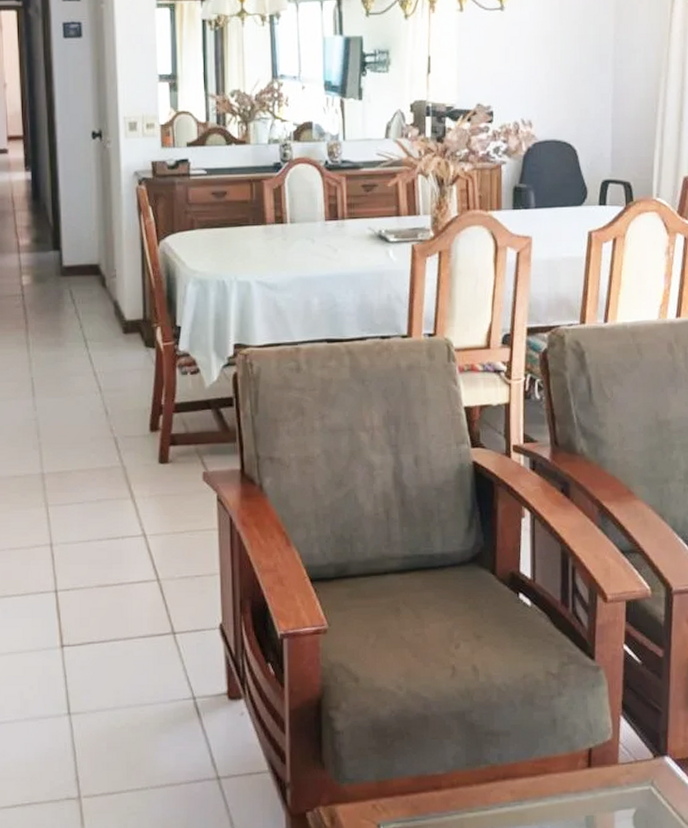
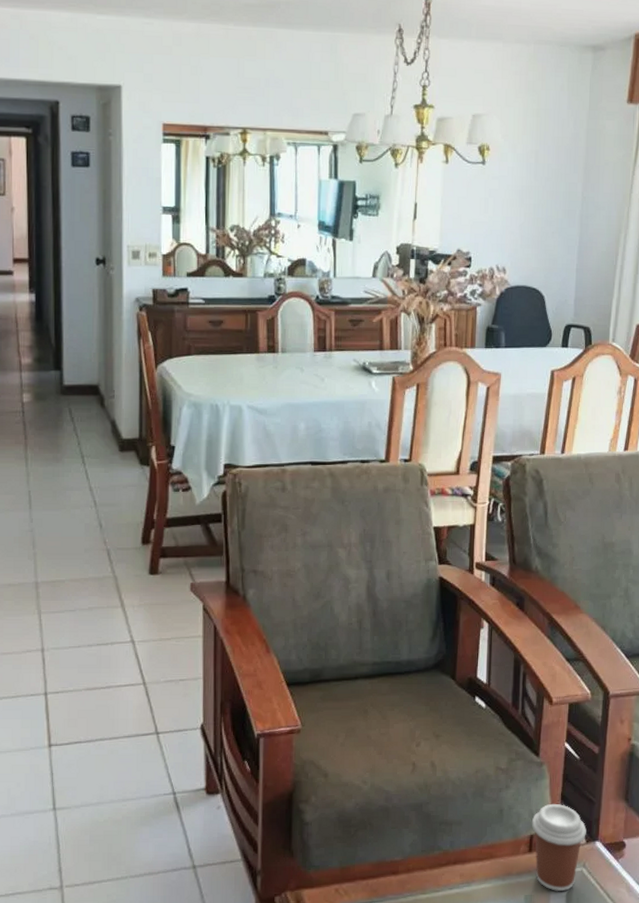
coffee cup: none [589,713,653,812] -> present [531,803,587,891]

